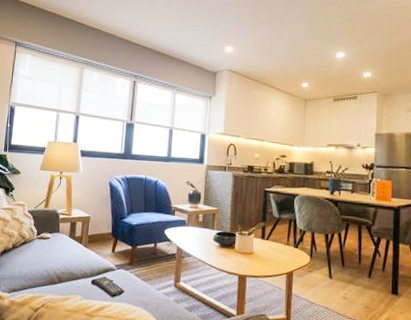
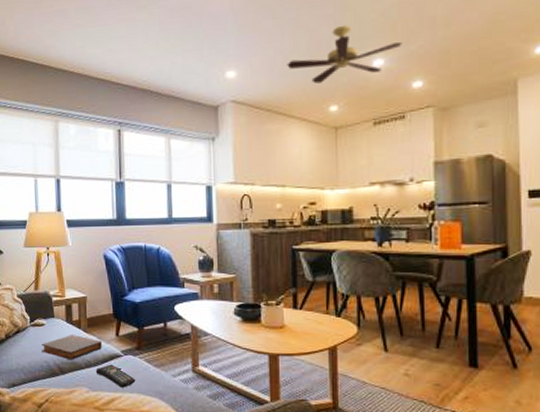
book: none [44,248,99,271] -> present [41,335,102,360]
ceiling fan: none [273,24,359,65] -> present [287,24,402,84]

